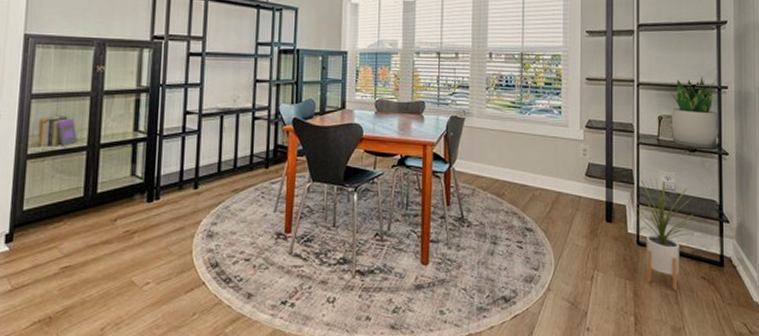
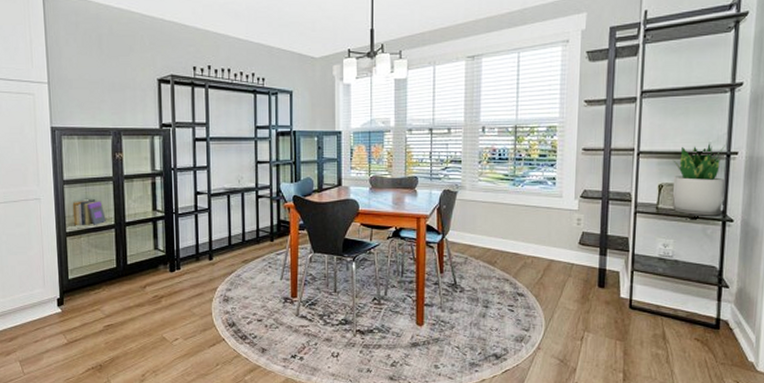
house plant: present [631,178,694,291] -> none [626,245,692,351]

